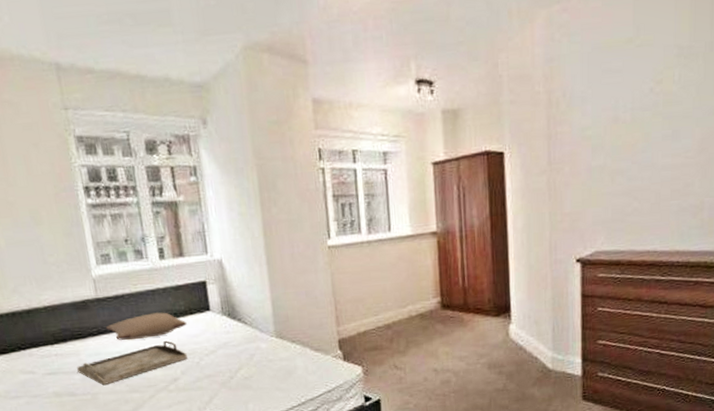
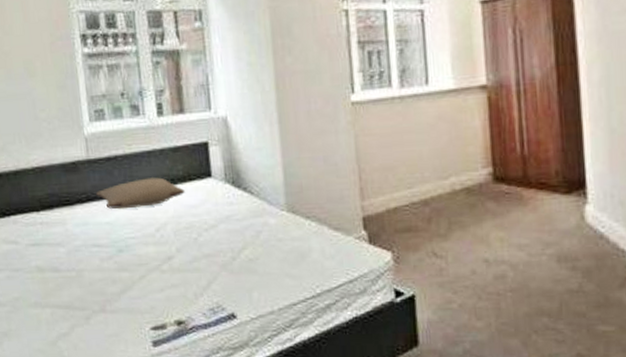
serving tray: present [77,341,187,386] -> none [62,211,184,262]

